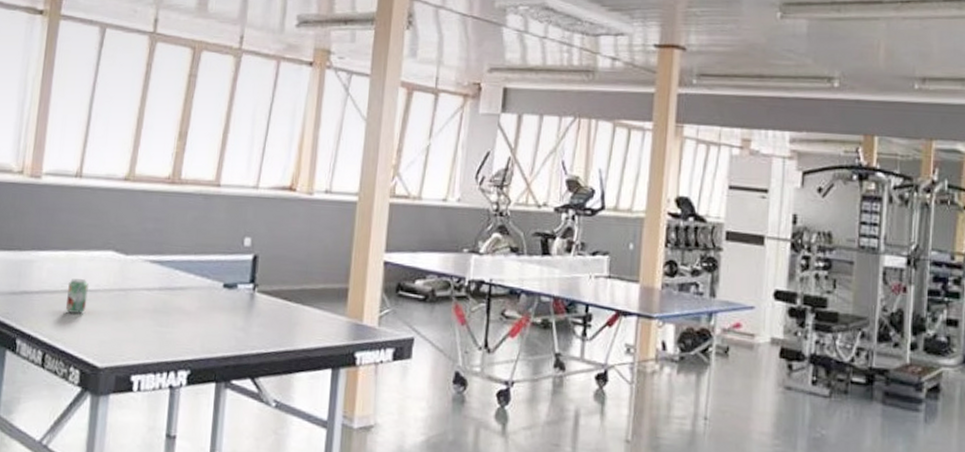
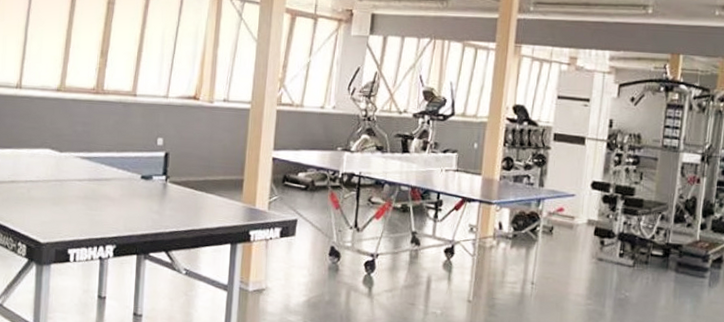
beverage can: present [65,279,89,313] -> none [12,171,31,200]

